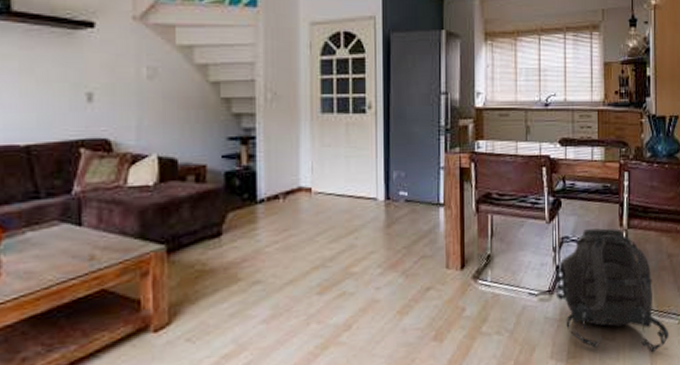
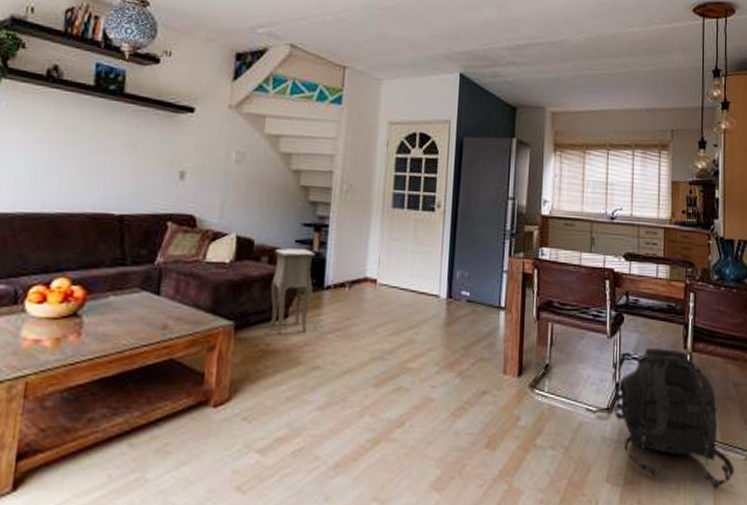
side table: none [200,164,255,253] -> present [270,248,318,334]

